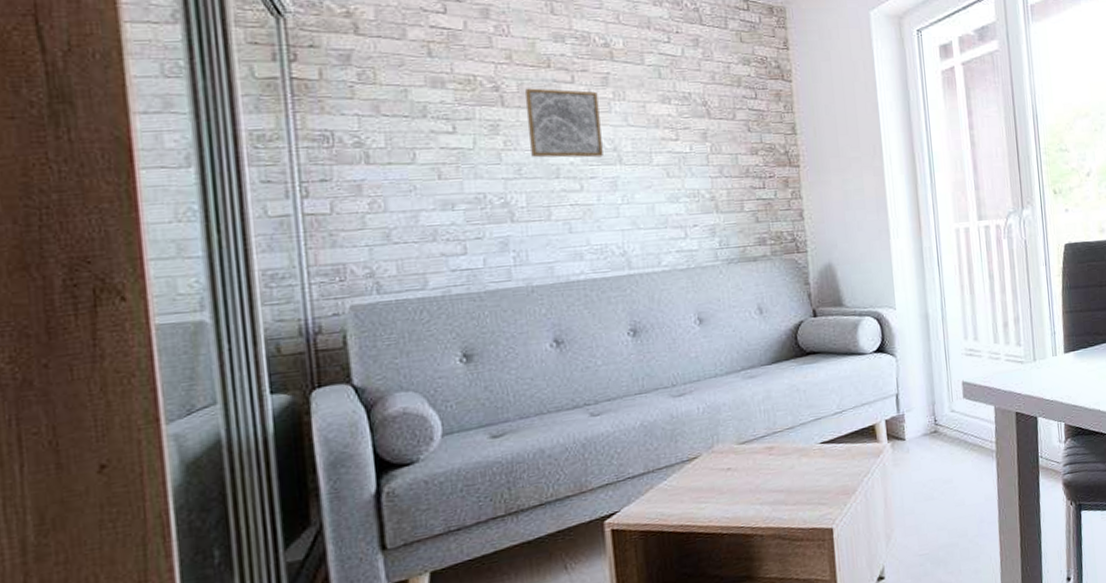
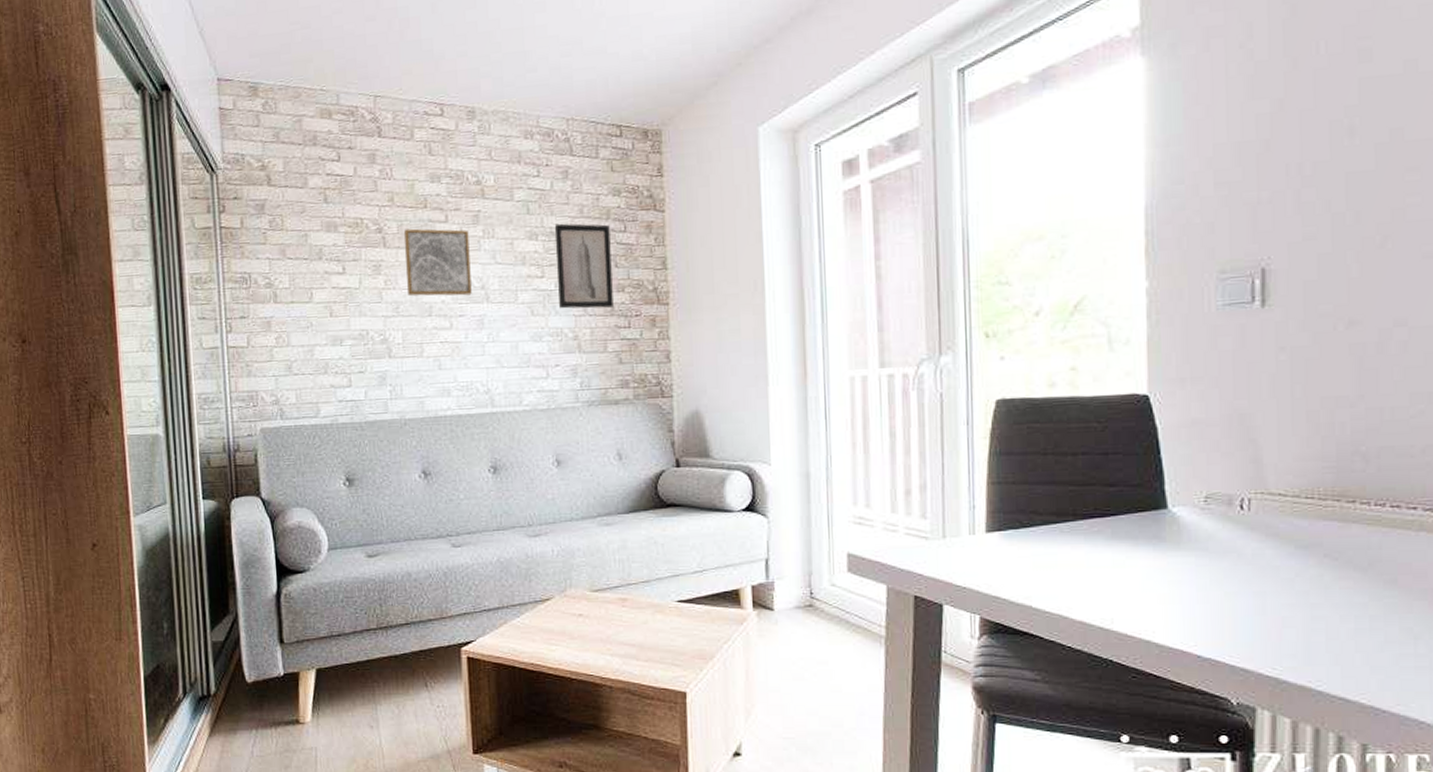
wall art: none [687,88,748,171] -> present [554,223,613,309]

